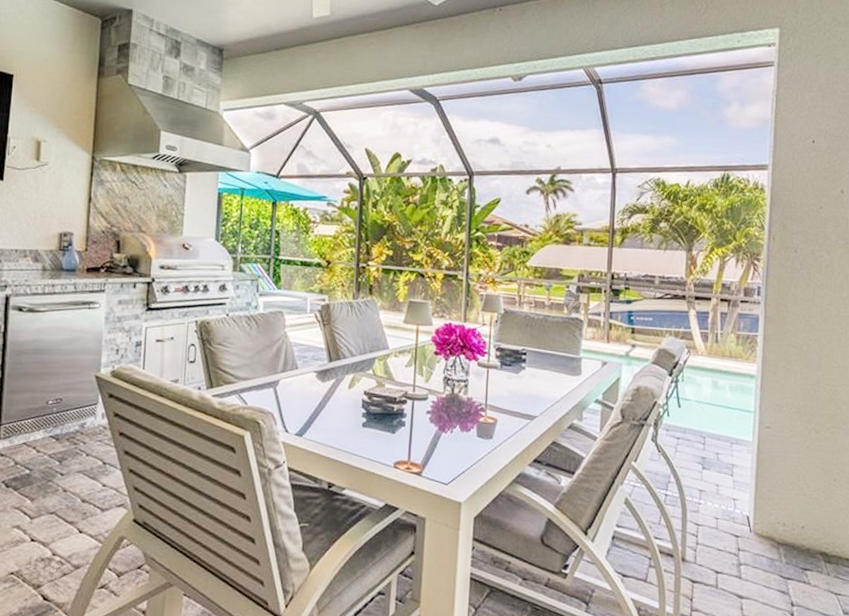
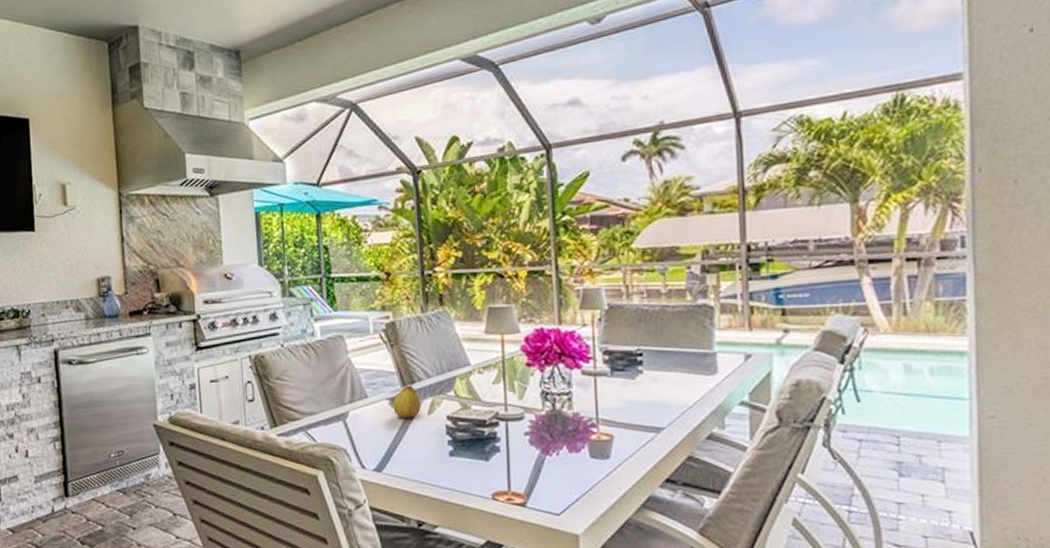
fruit: none [319,358,343,390] -> present [393,381,421,418]

